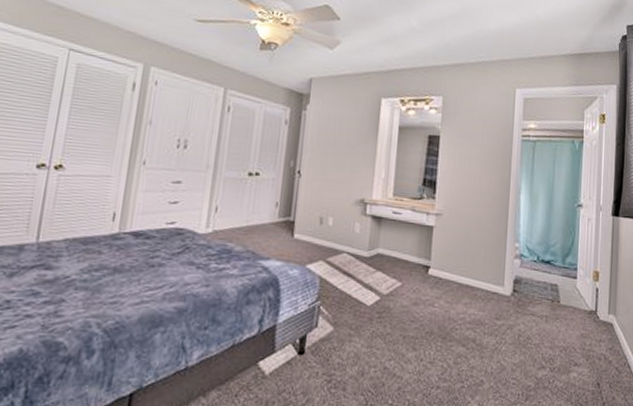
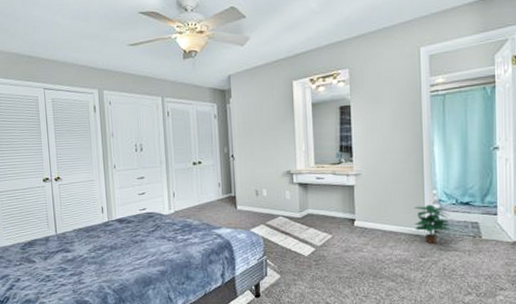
potted plant: none [493,258,530,305] -> present [414,204,450,244]

